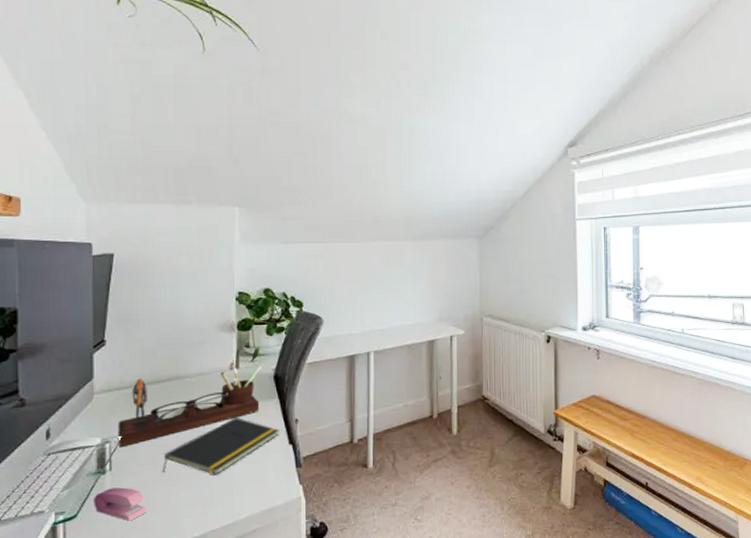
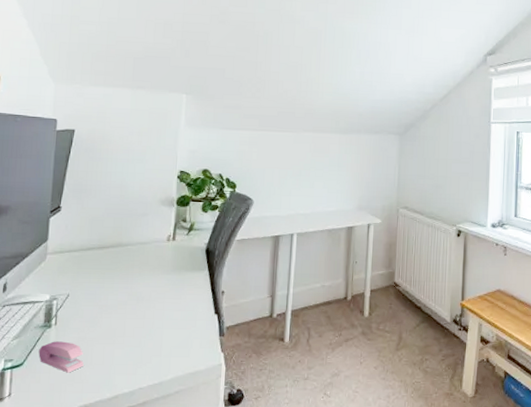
desk organizer: present [117,366,262,448] -> none [64,239,196,305]
notepad: present [162,418,280,475] -> none [100,286,207,337]

